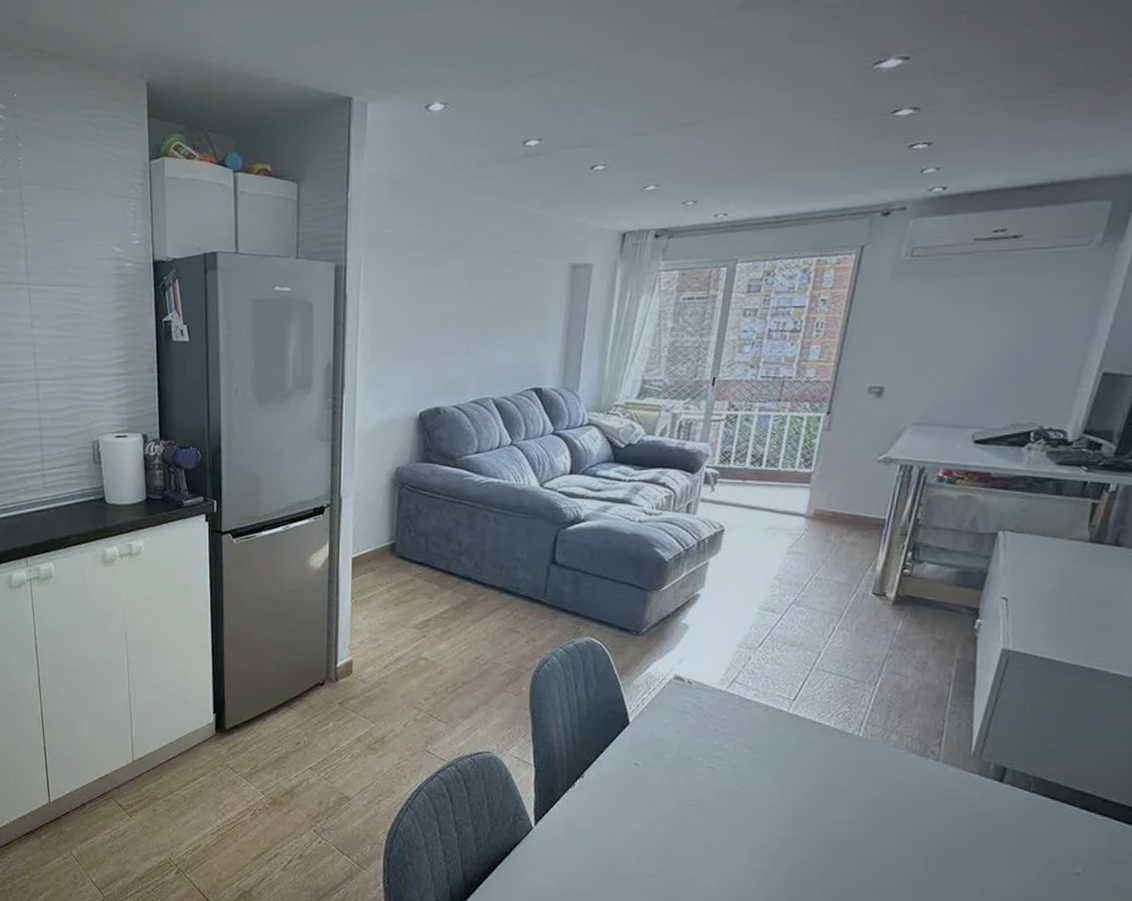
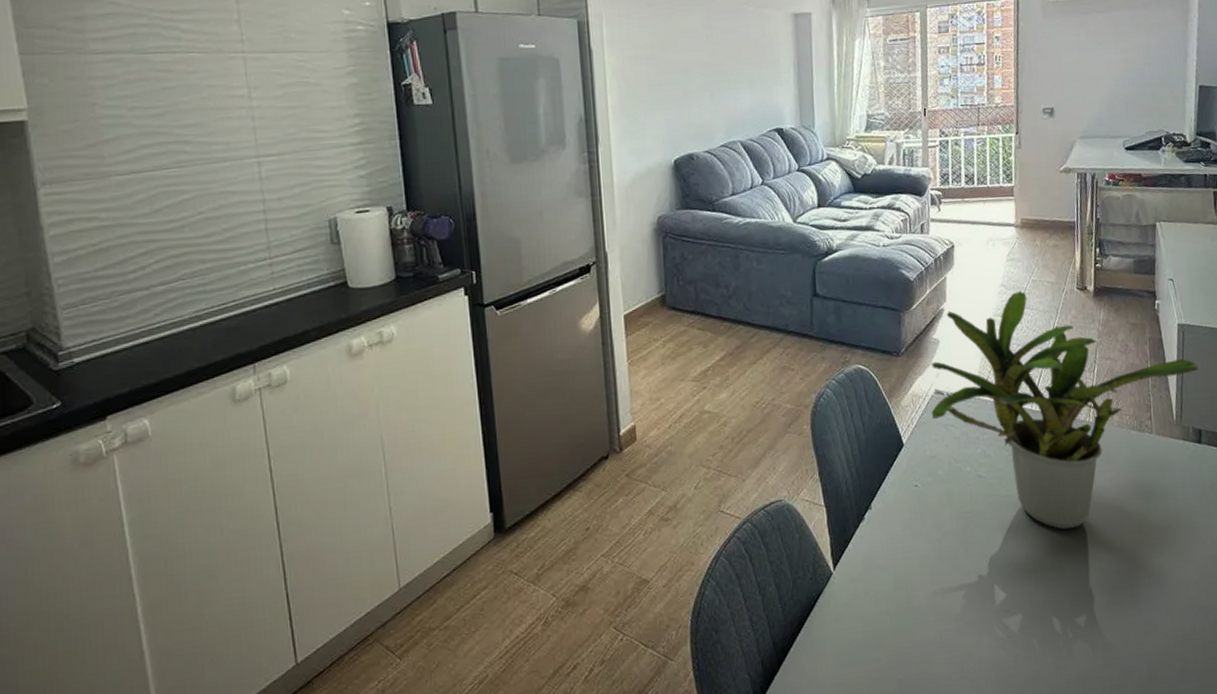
potted plant: none [666,587,1020,839] -> present [931,291,1199,530]

